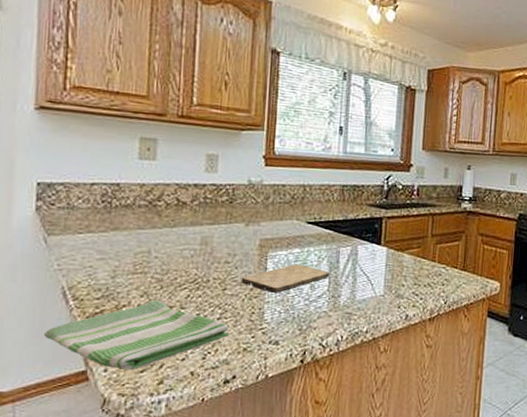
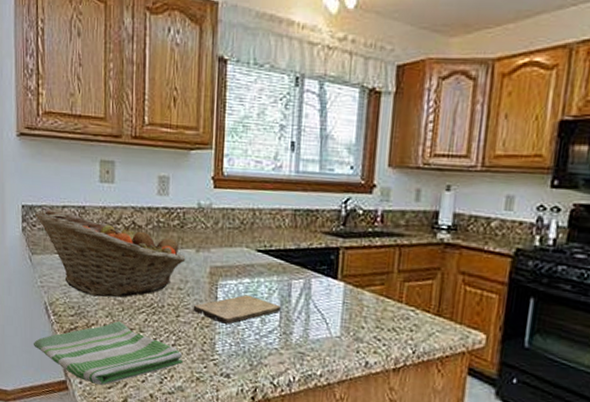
fruit basket: none [53,186,234,276] -> present [34,209,186,298]

